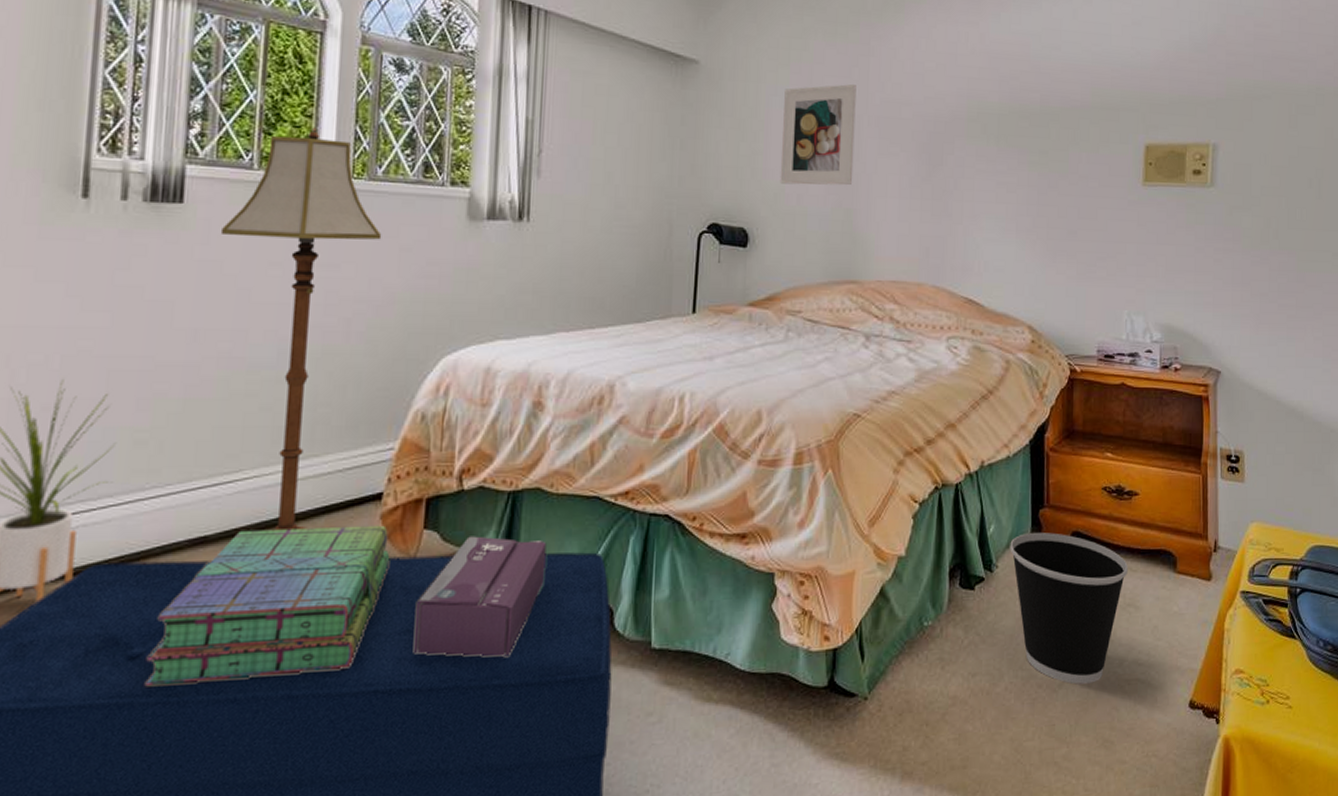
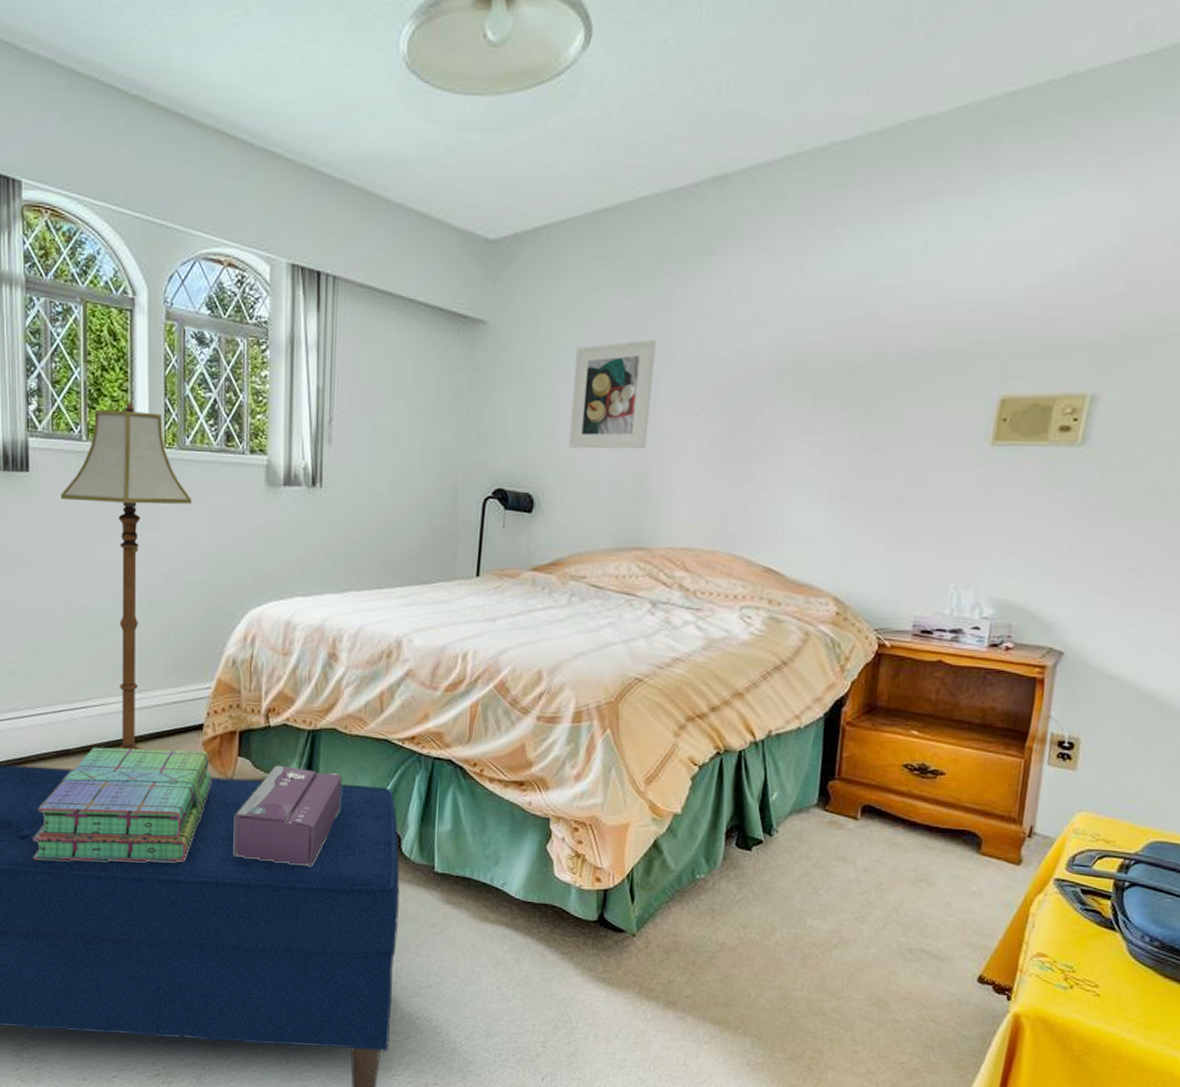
wastebasket: present [1010,532,1128,684] -> none [792,803,924,948]

